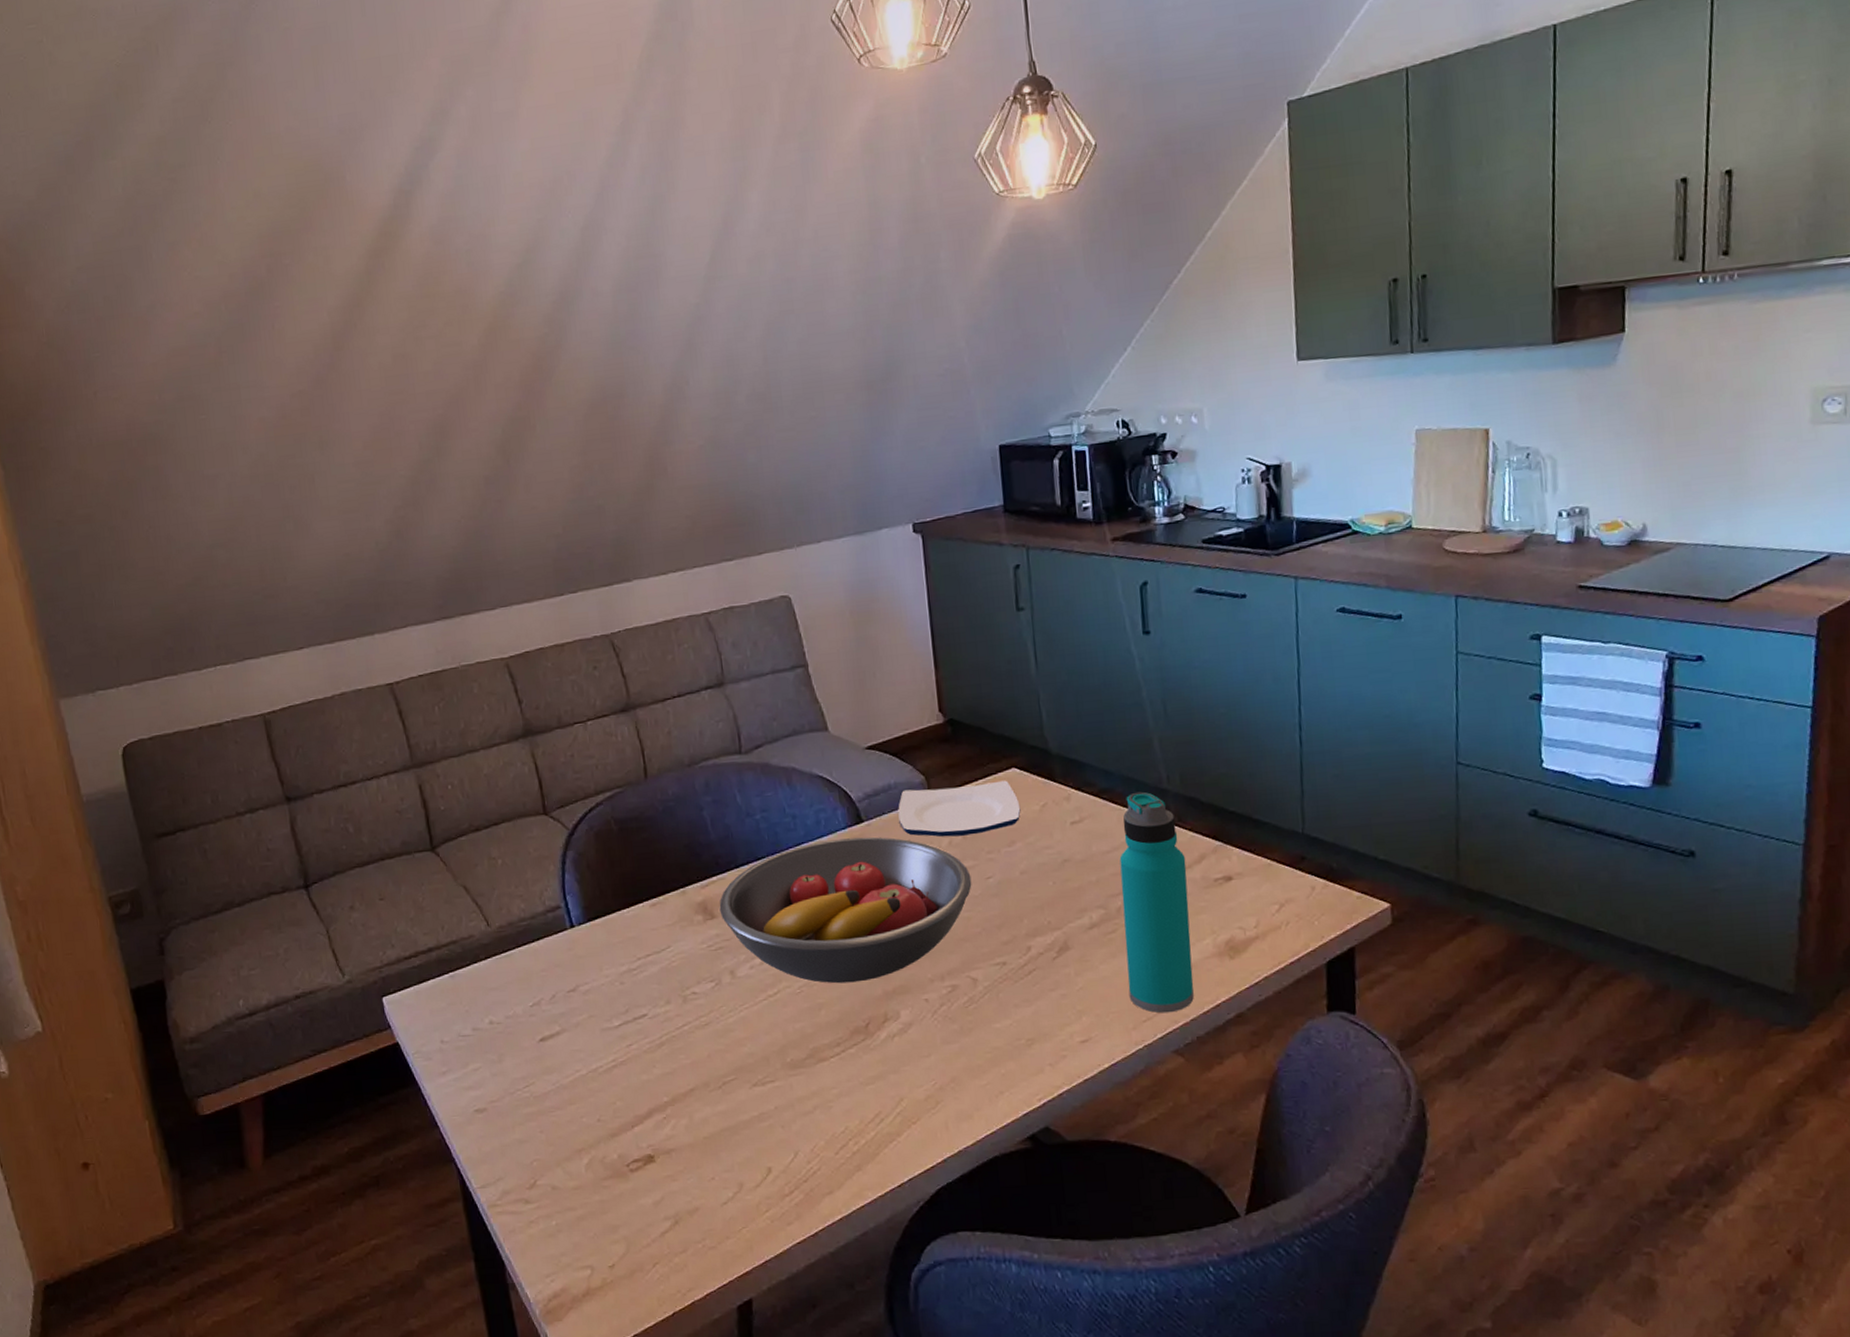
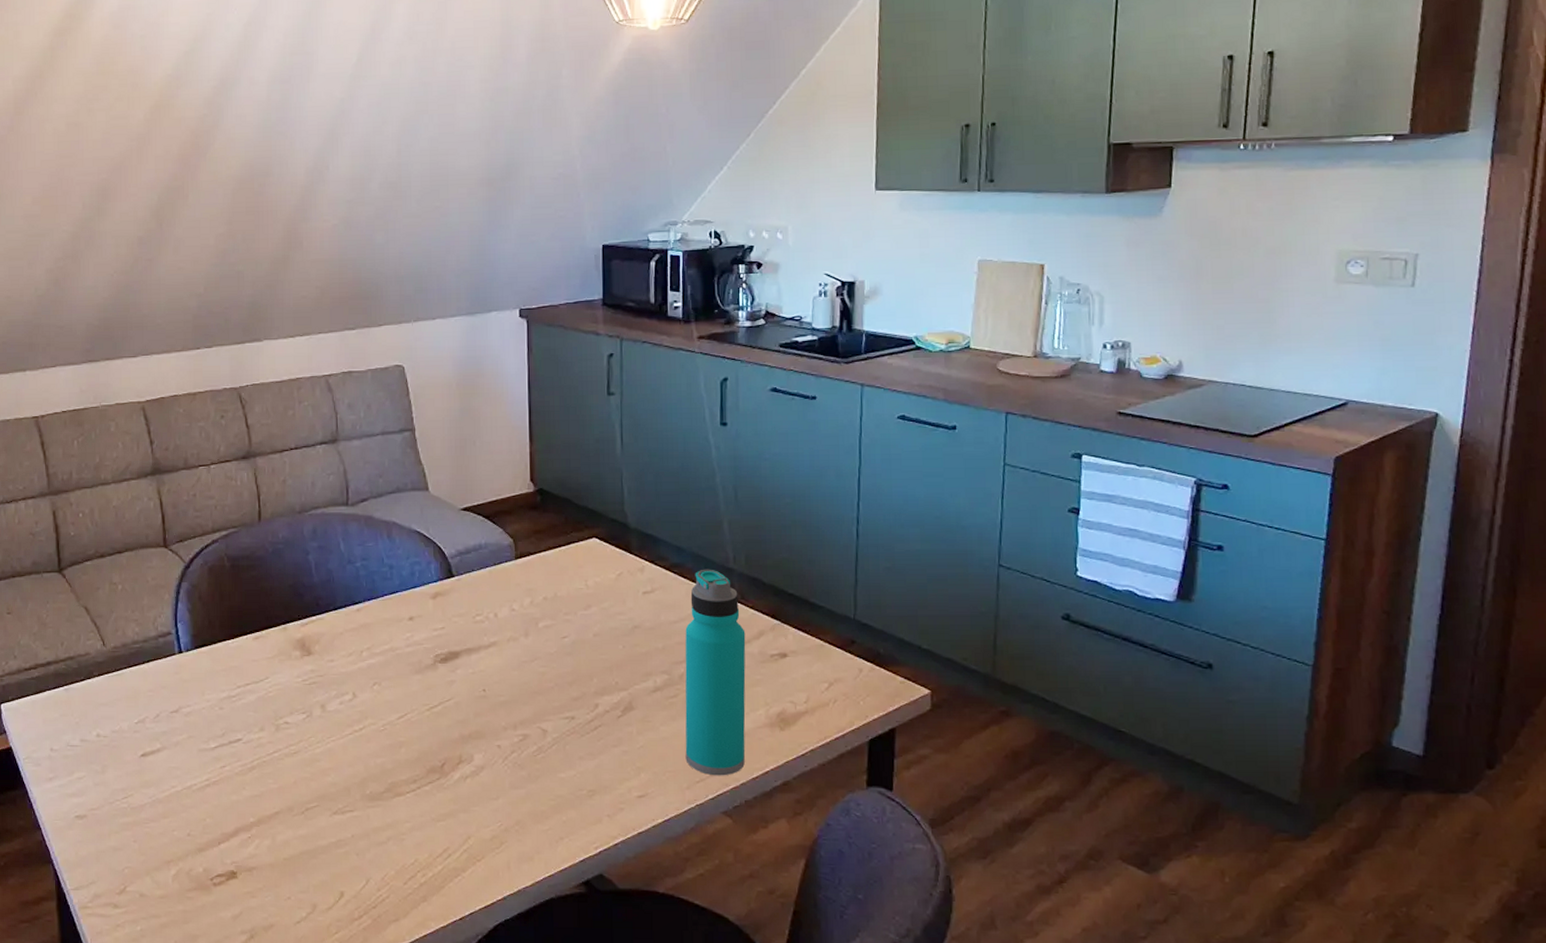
fruit bowl: present [719,837,972,984] -> none [316,591,549,725]
plate: present [898,780,1021,837] -> none [486,549,598,597]

